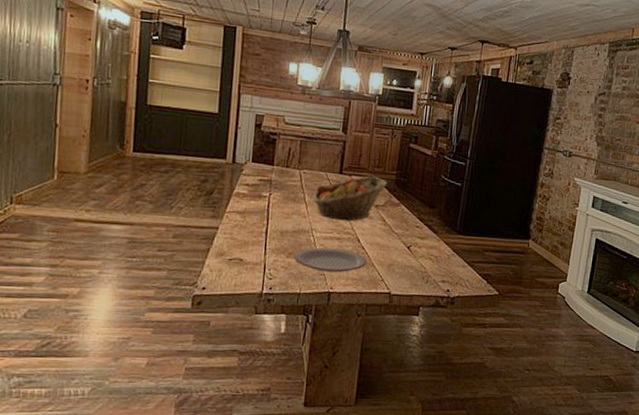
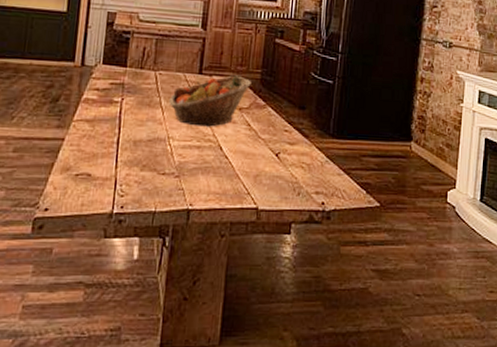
plate: present [293,247,368,273] -> none [148,157,231,187]

